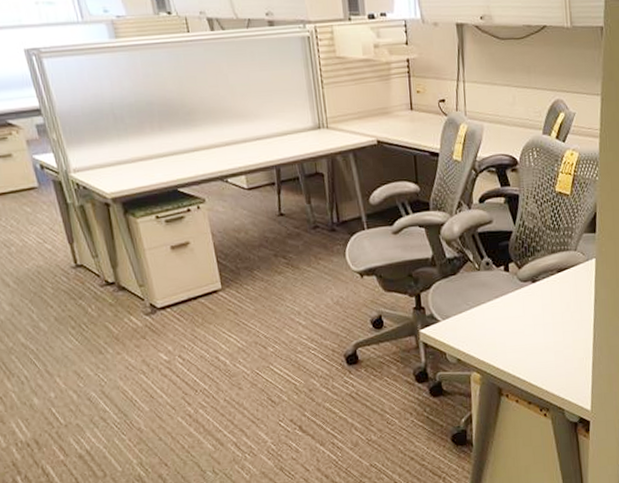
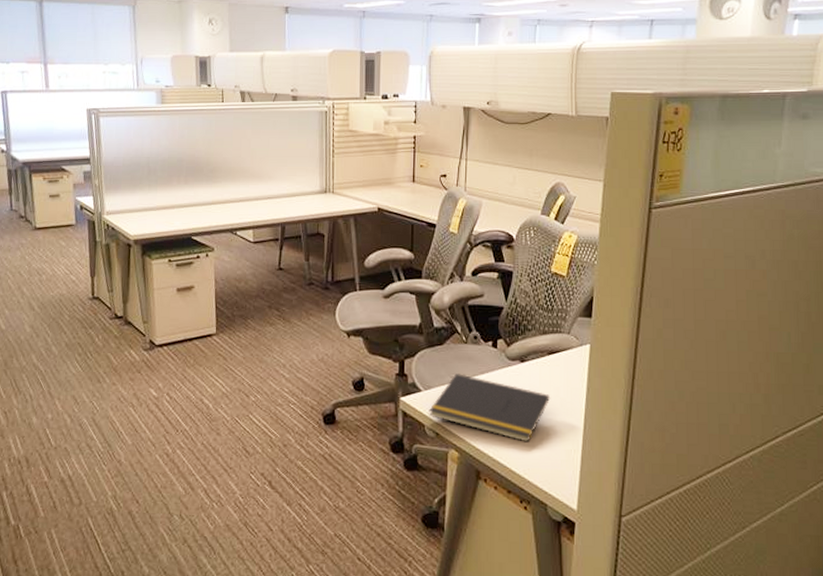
notepad: none [449,300,562,357] -> present [429,374,551,443]

